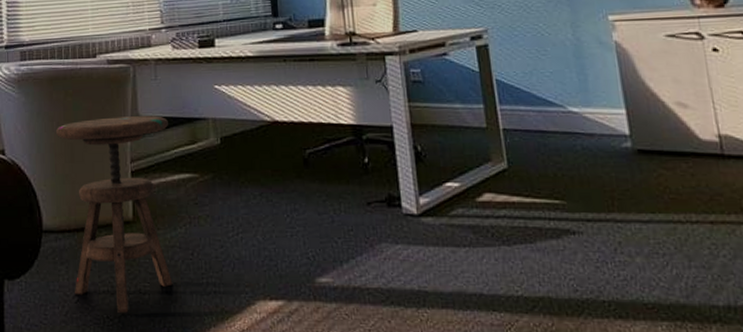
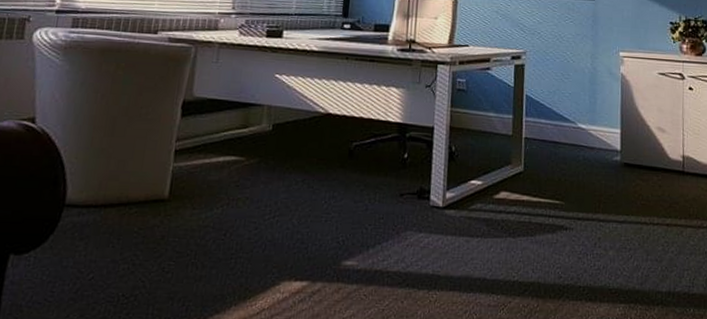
side table: present [55,116,173,314] -> none [90,95,223,292]

